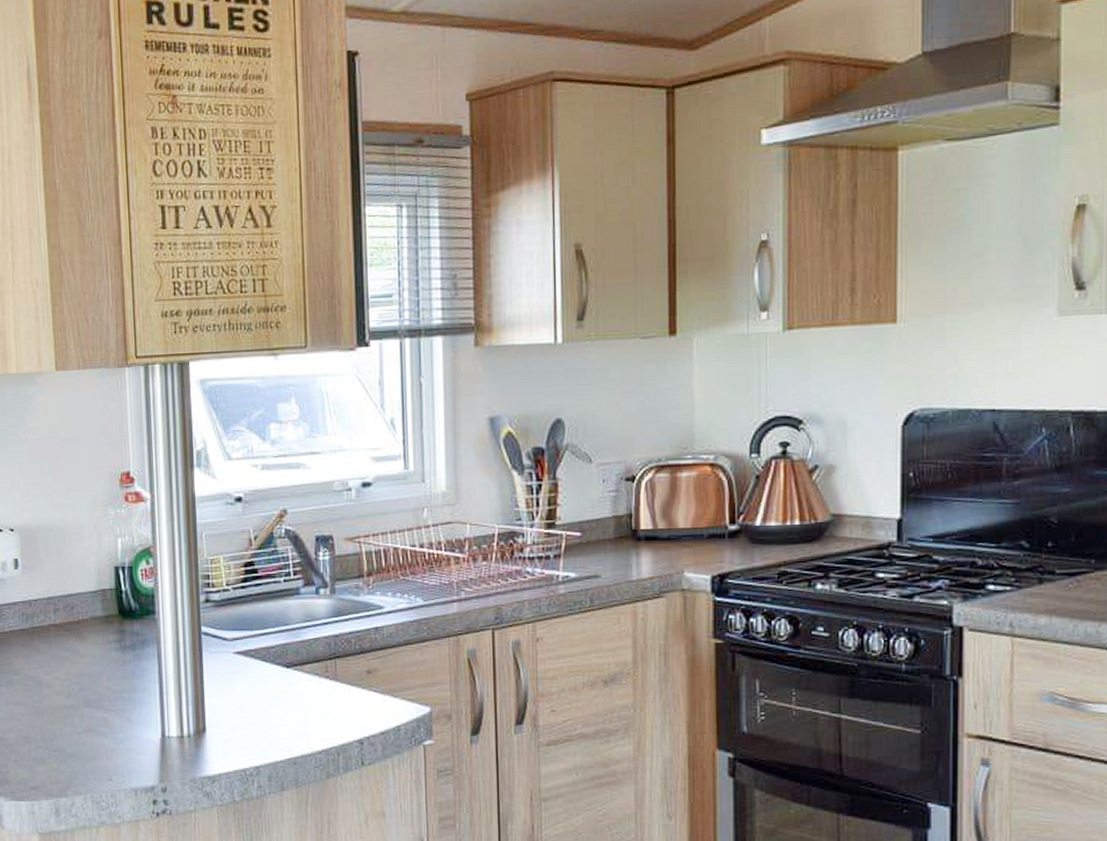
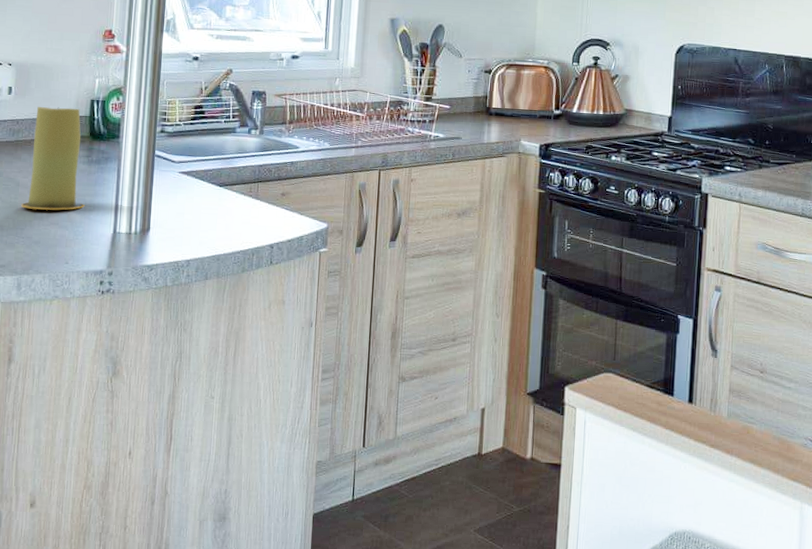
candle: none [47,579,123,714] -> present [21,106,85,211]

